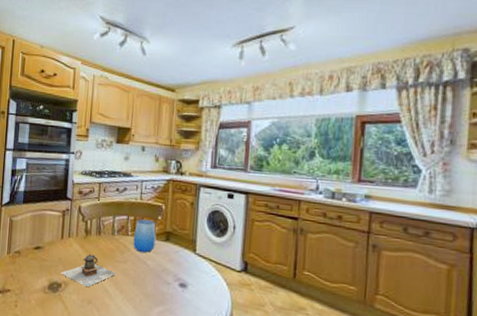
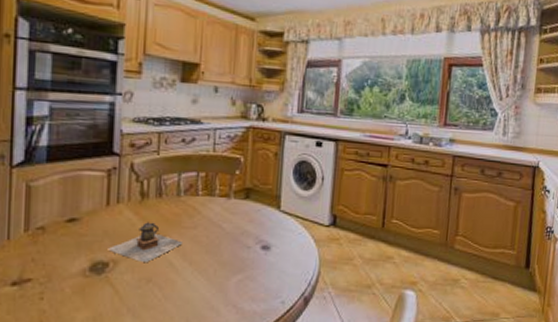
cup: present [133,219,156,253] -> none [205,174,233,214]

